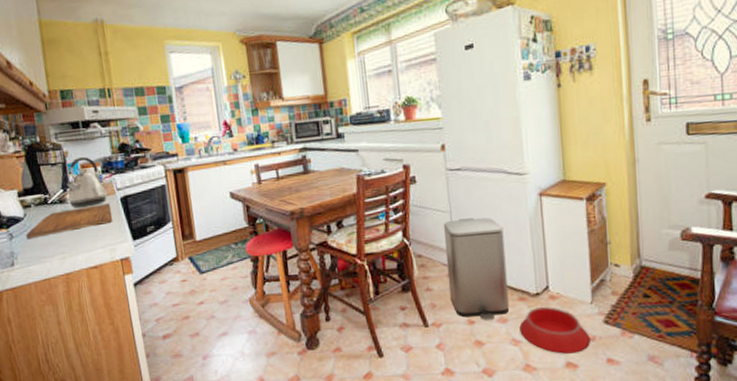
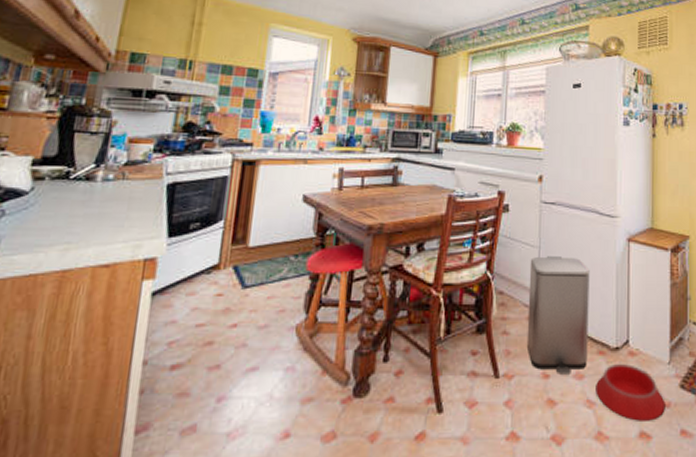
cutting board: present [26,204,113,240] -> none [24,188,153,220]
kettle: present [67,156,108,209] -> none [98,129,153,190]

